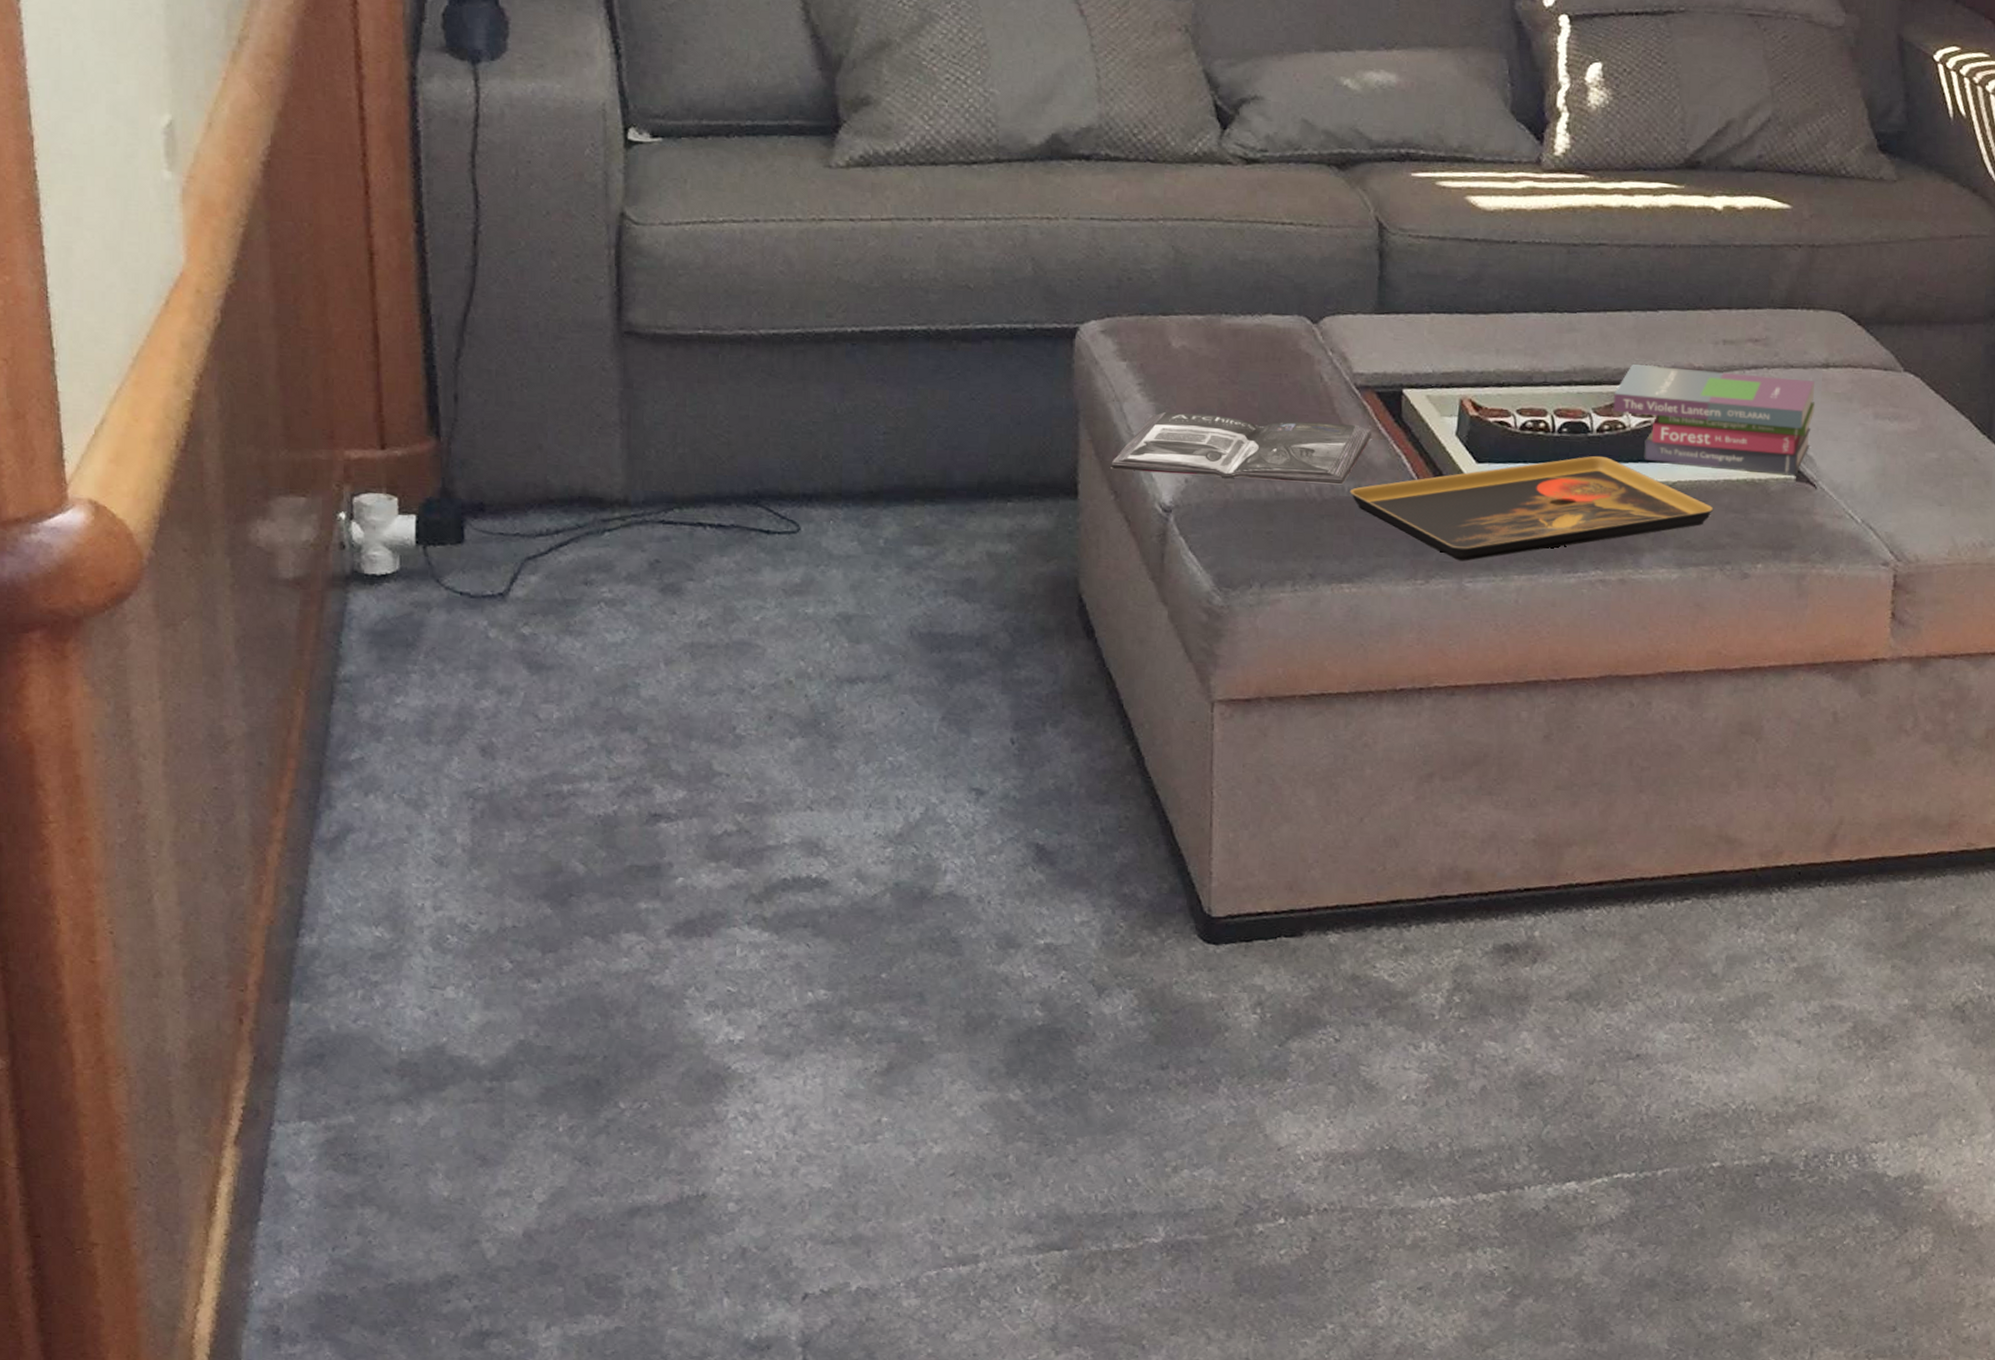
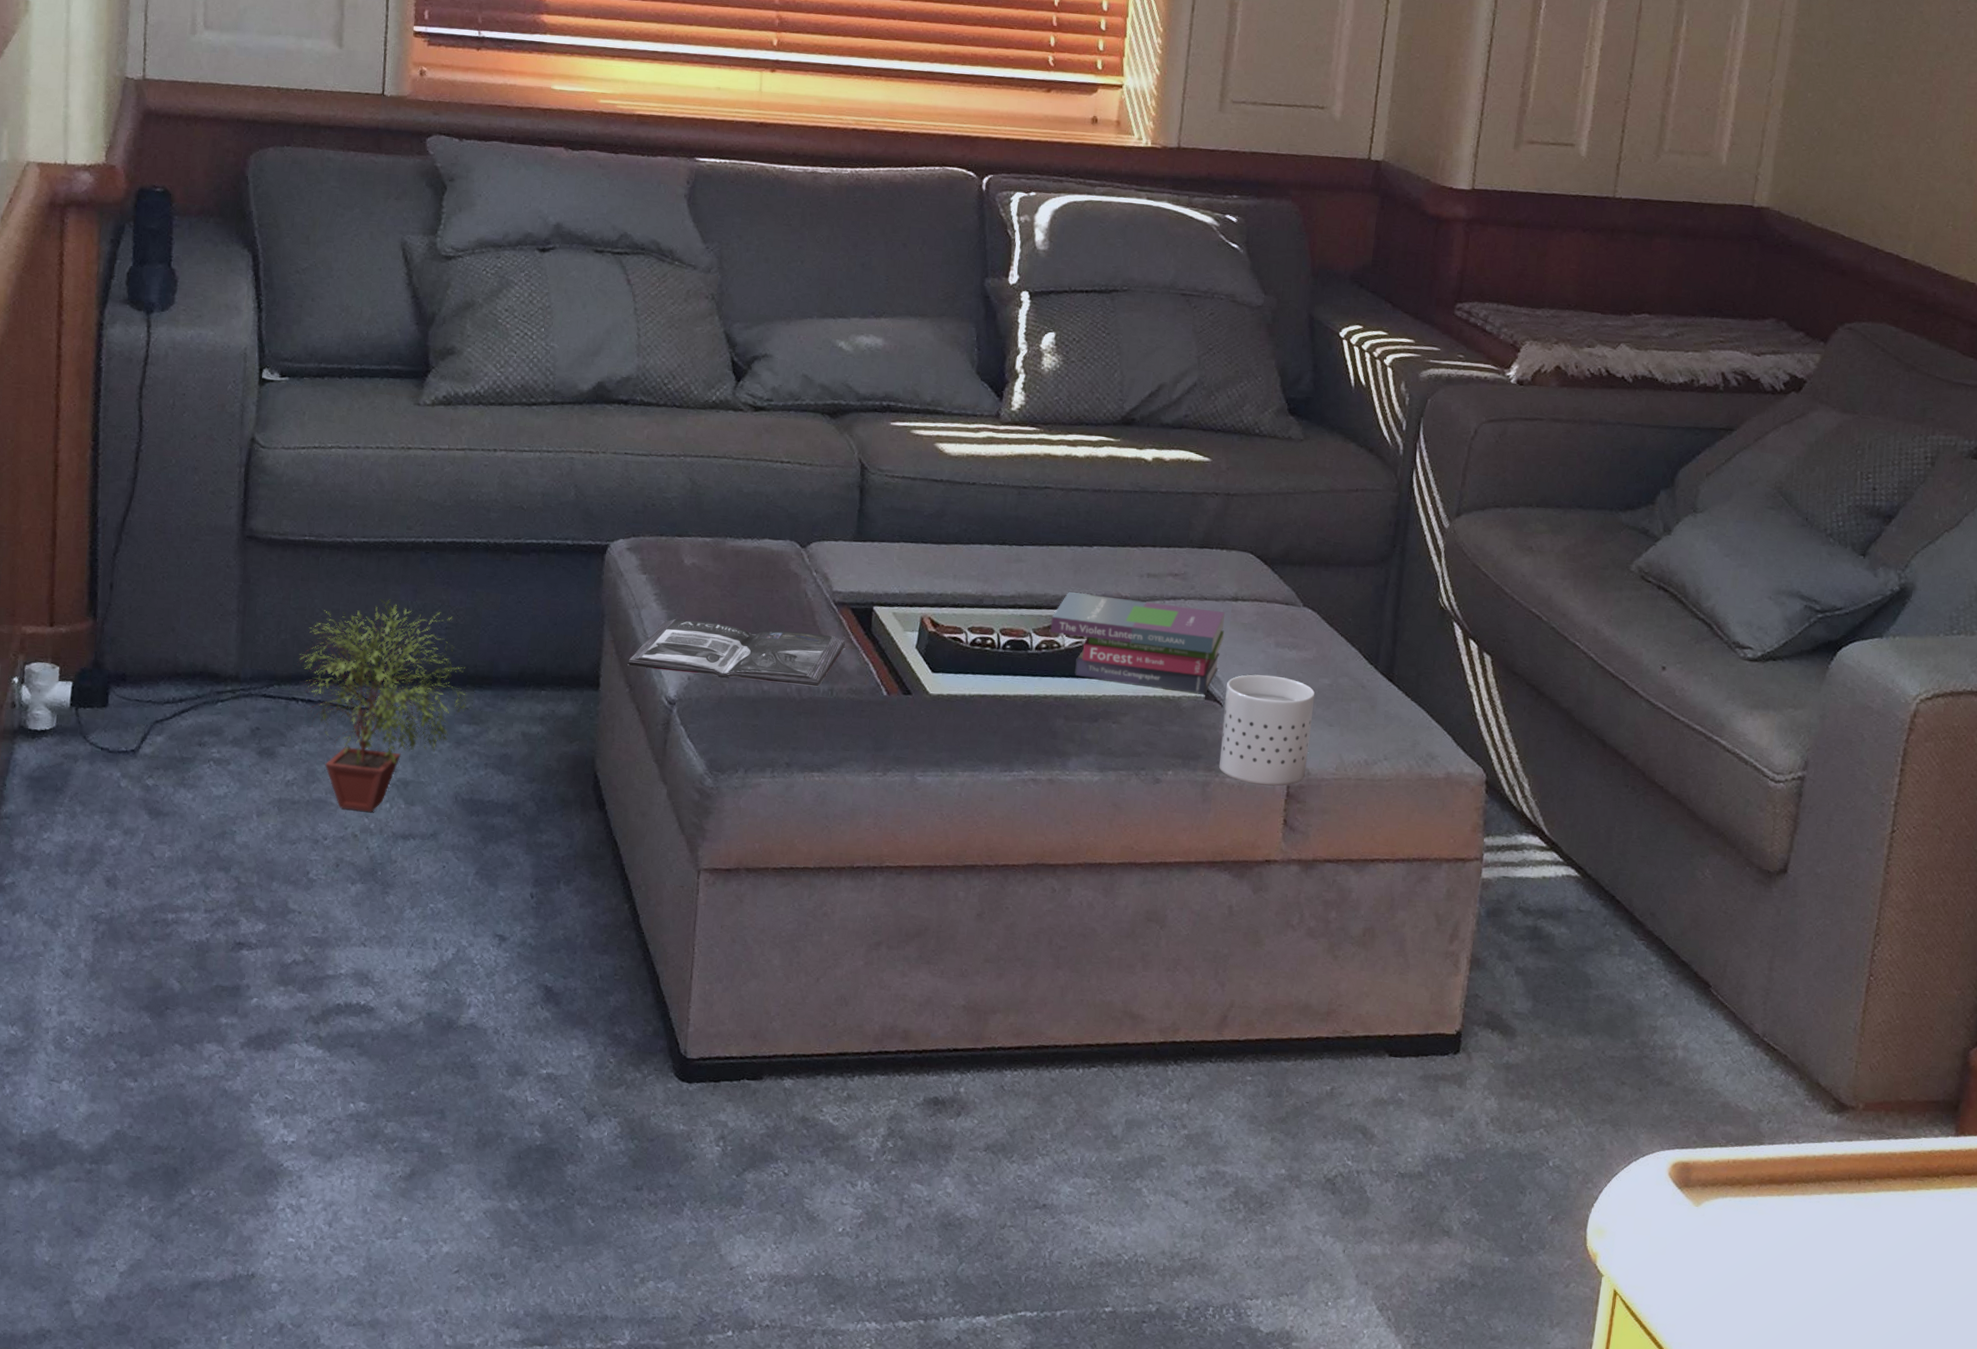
potted plant: none [703,401,919,654] -> present [299,599,468,813]
decorative tray: present [1349,455,1714,562] -> none [824,670,1133,758]
mug: none [1815,450,1922,576] -> present [1218,674,1315,787]

